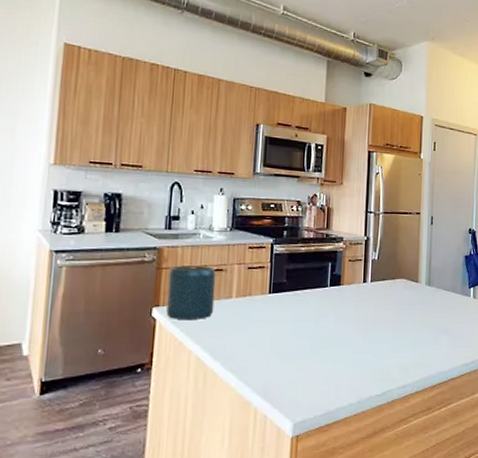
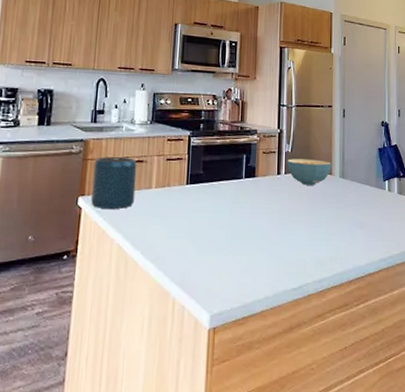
cereal bowl: none [373,266,418,293] -> present [287,158,332,185]

